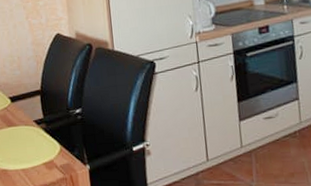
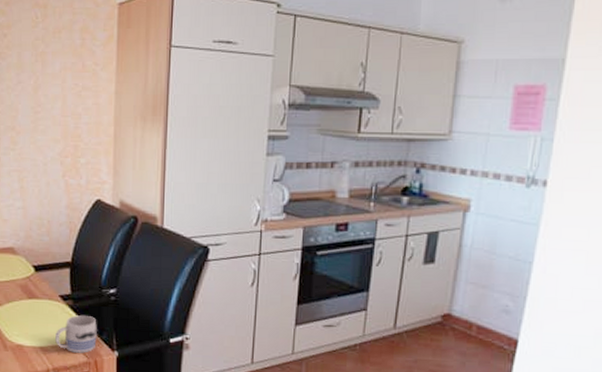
mug: none [34,136,70,171] -> present [55,315,97,353]

